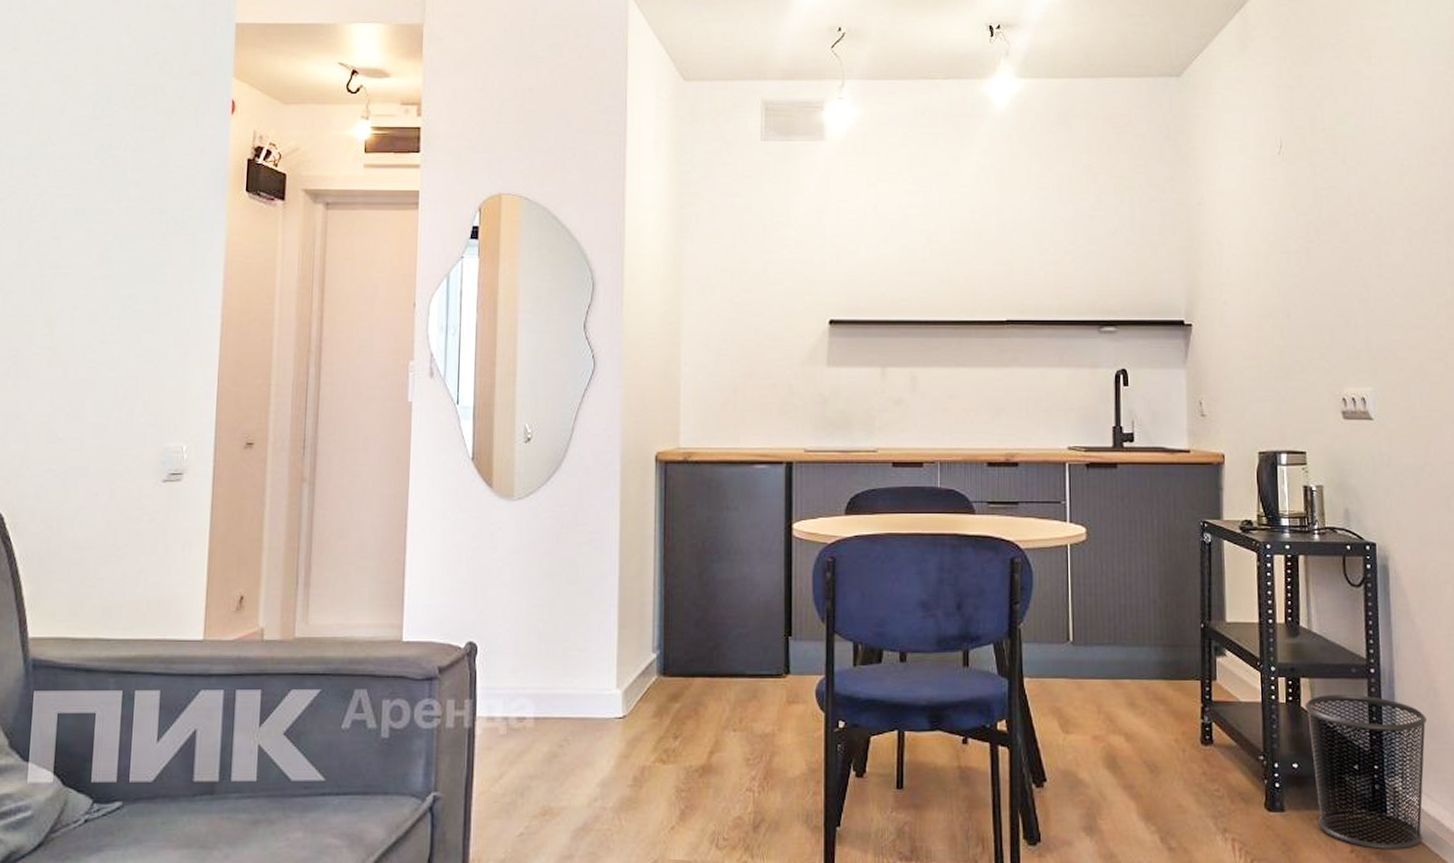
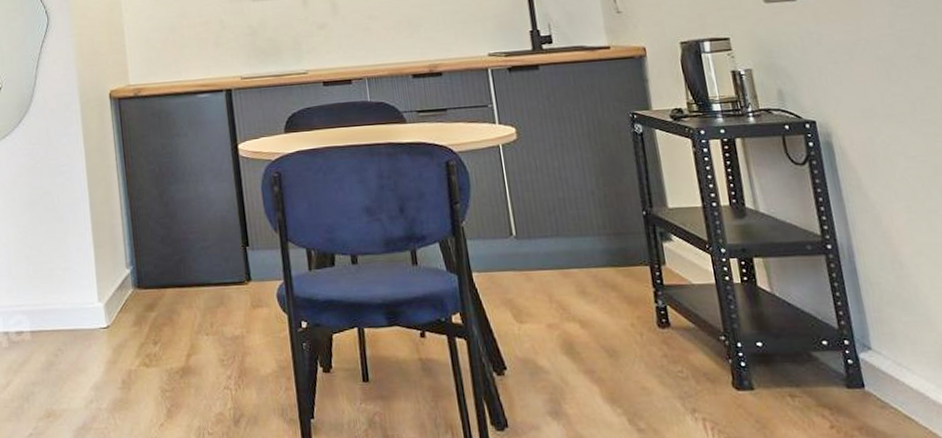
waste bin: present [1304,694,1426,850] -> none [761,271,907,425]

